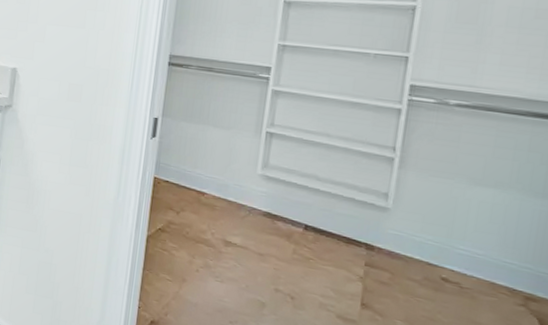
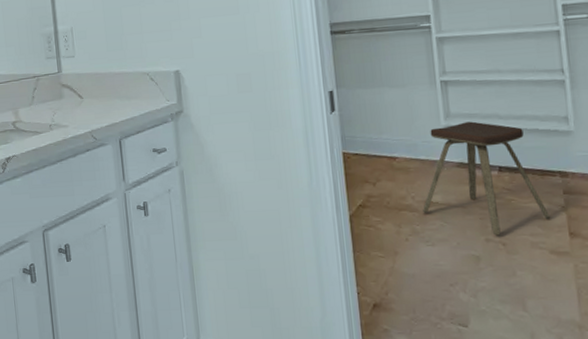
music stool: none [219,174,346,289] -> present [423,121,551,236]

